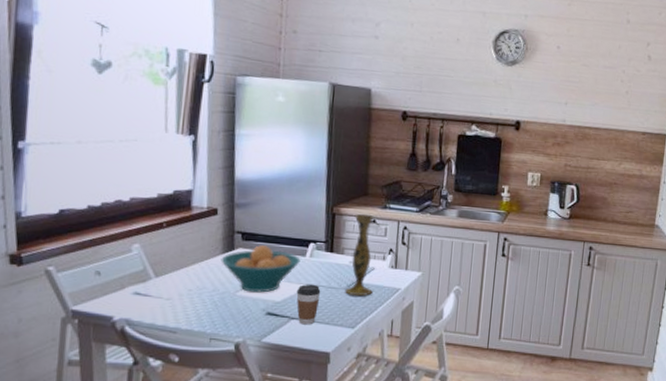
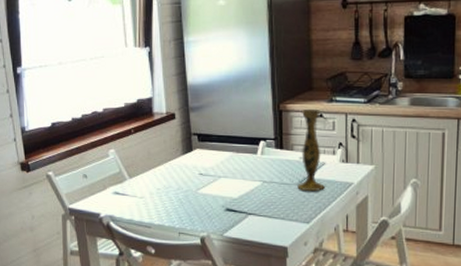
fruit bowl: present [221,245,301,293] -> none [182,145,253,190]
coffee cup: present [296,285,321,325] -> none [251,181,274,220]

